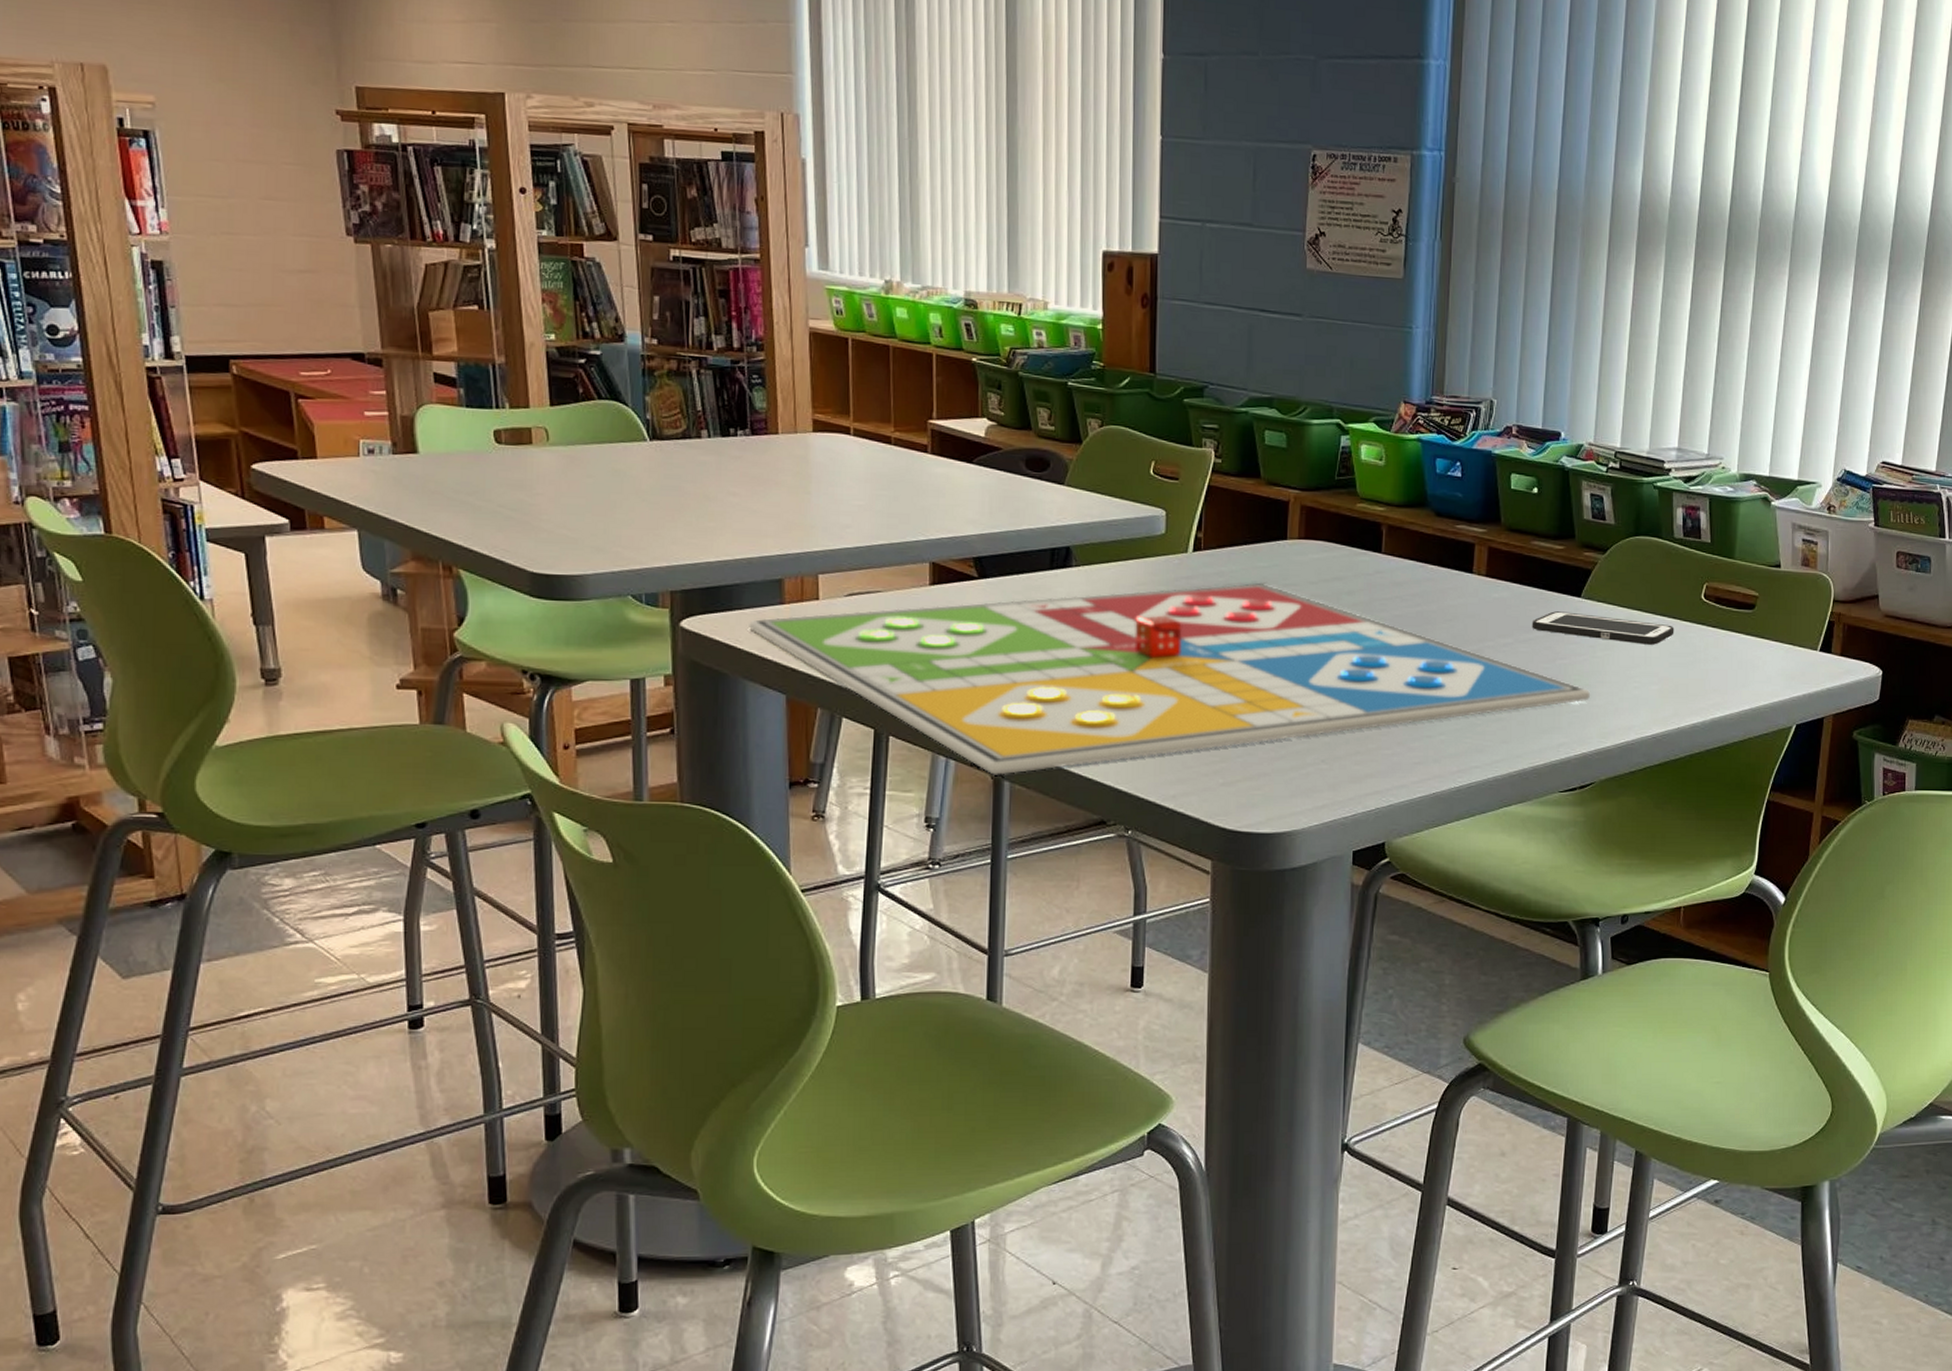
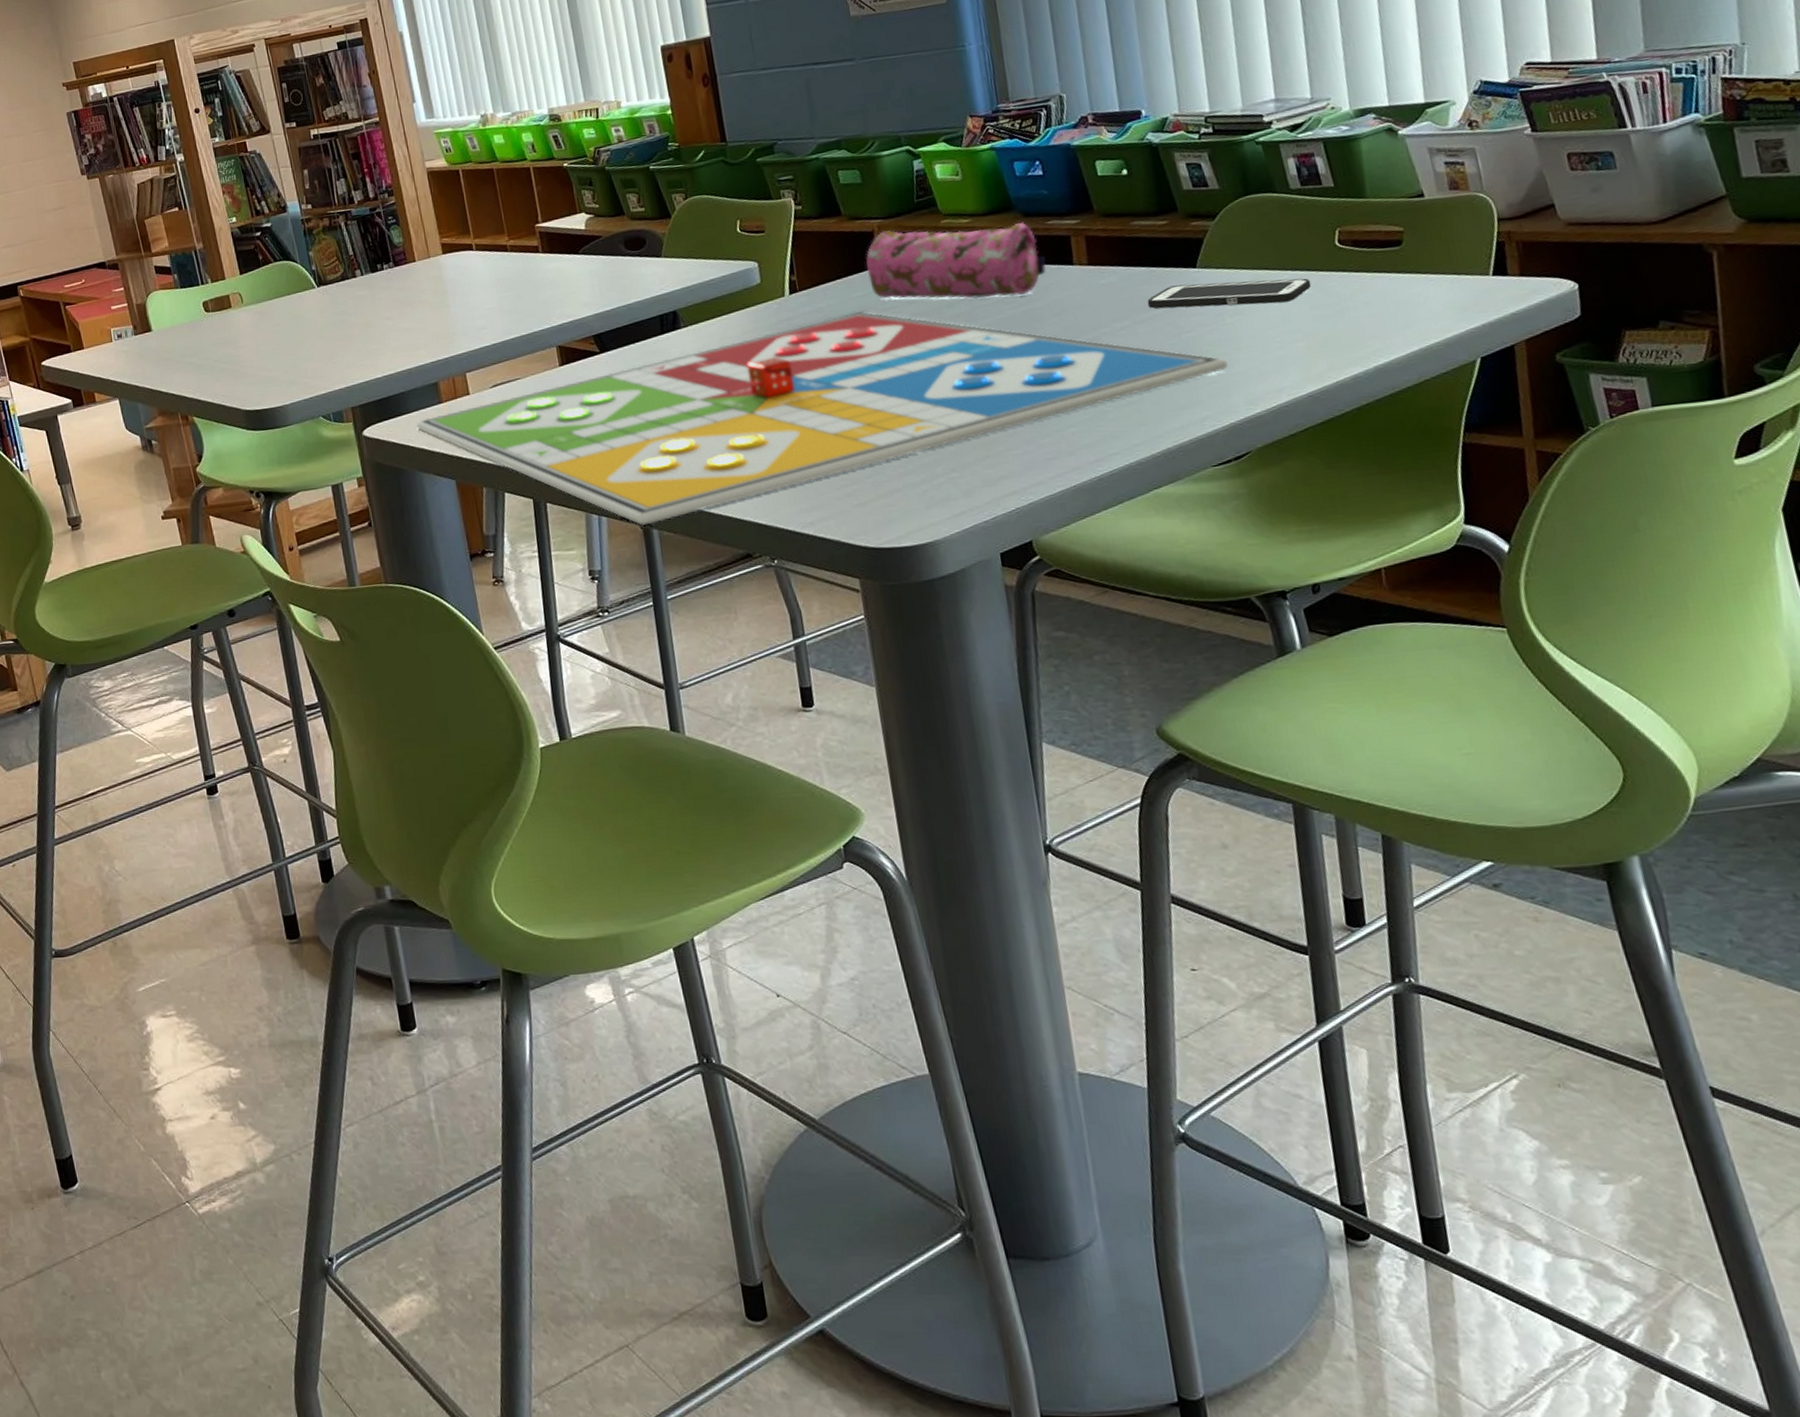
pencil case: none [1276,503,1448,595] -> present [866,221,1047,299]

